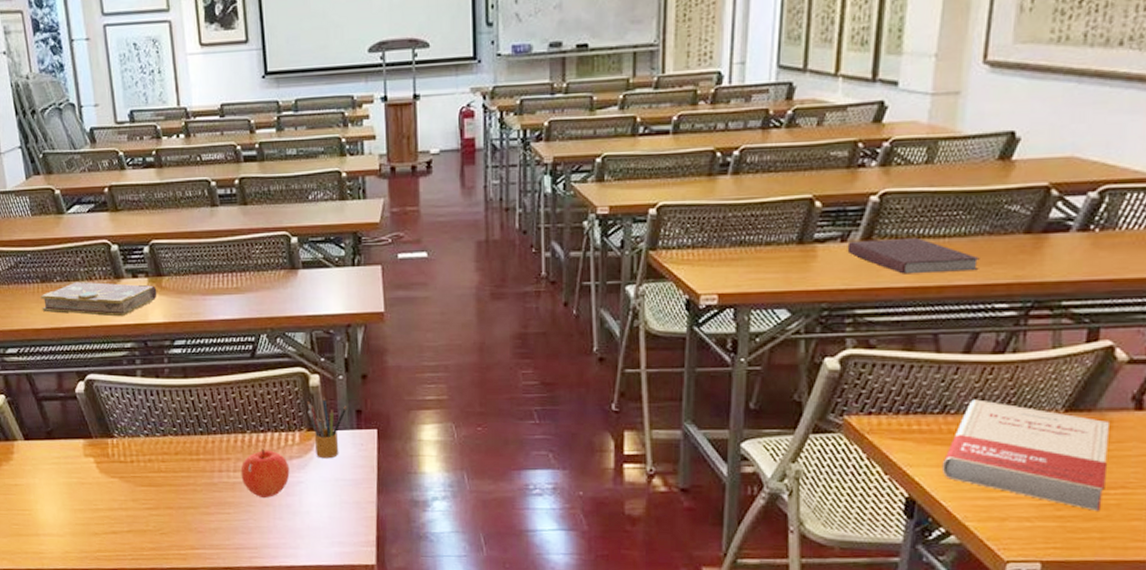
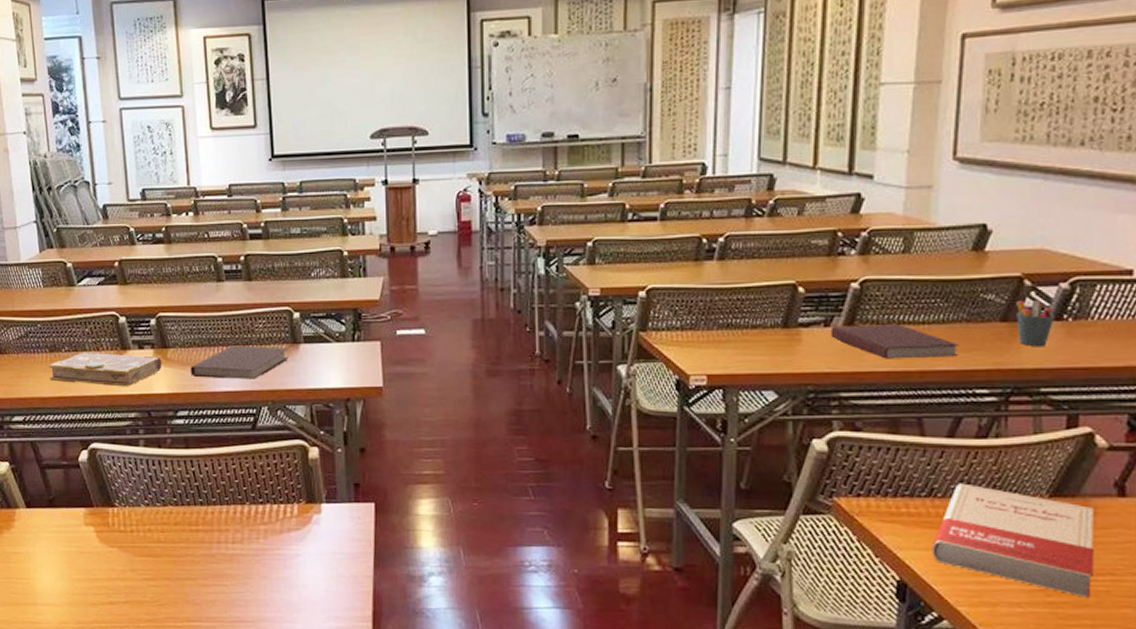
notebook: none [186,272,288,307] -> present [190,345,290,379]
apple: present [240,448,290,499] -> none [239,520,288,571]
pencil box: present [307,396,347,459] -> none [306,469,346,532]
pen holder: none [1041,211,1081,258] -> present [1016,301,1055,346]

